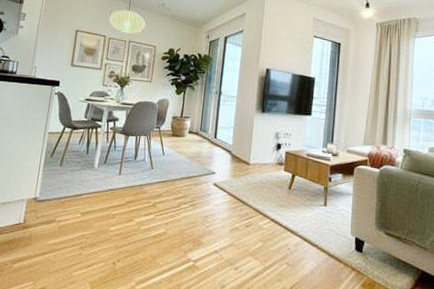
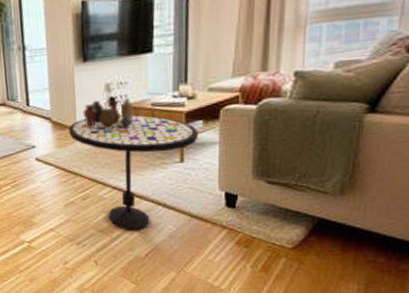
side table: none [243,157,339,263] -> present [69,114,199,231]
vase: none [256,144,294,172] -> present [82,98,134,130]

